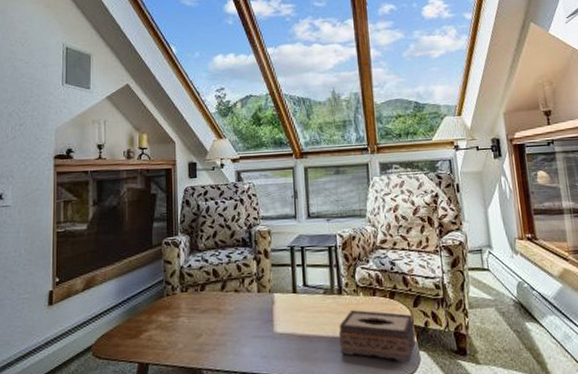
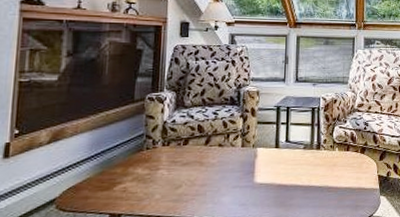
tissue box: present [338,309,416,363] -> none [313,162,379,206]

